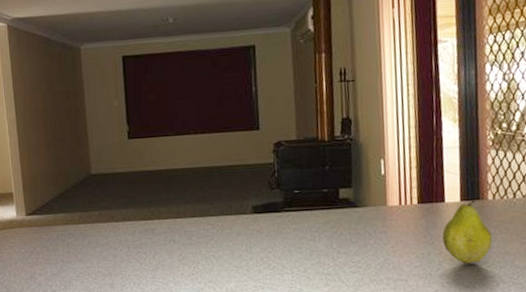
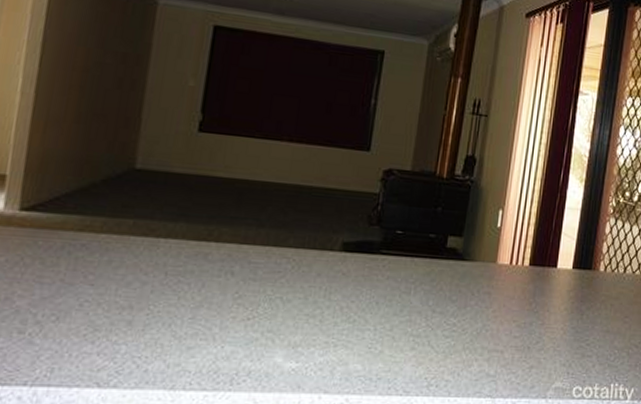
fruit: present [442,200,493,264] -> none [547,269,597,340]

